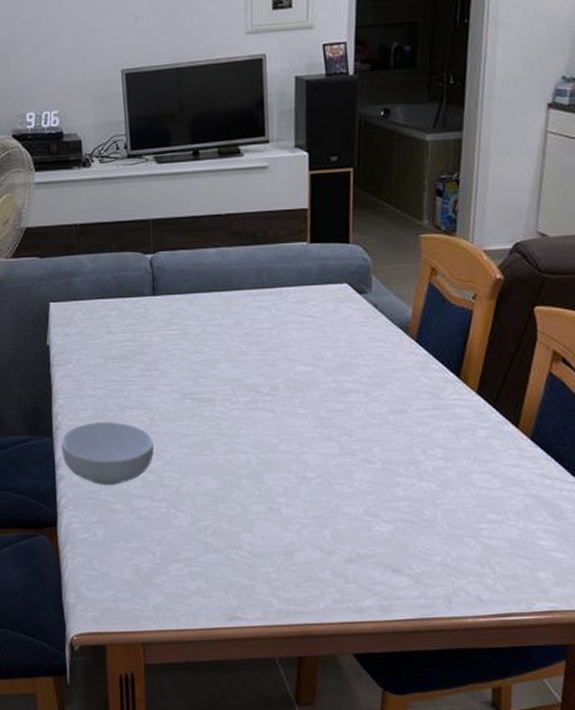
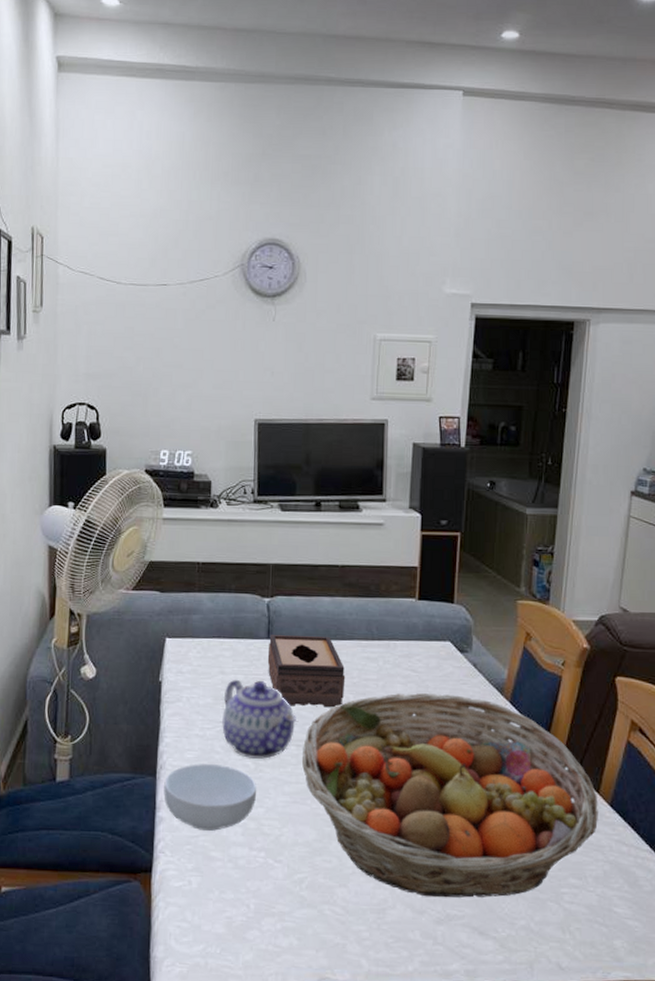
teapot: none [112,338,189,414] -> present [222,679,296,759]
tissue box: none [154,289,237,361] -> present [267,635,346,708]
fruit basket: none [198,337,518,538] -> present [302,693,598,898]

